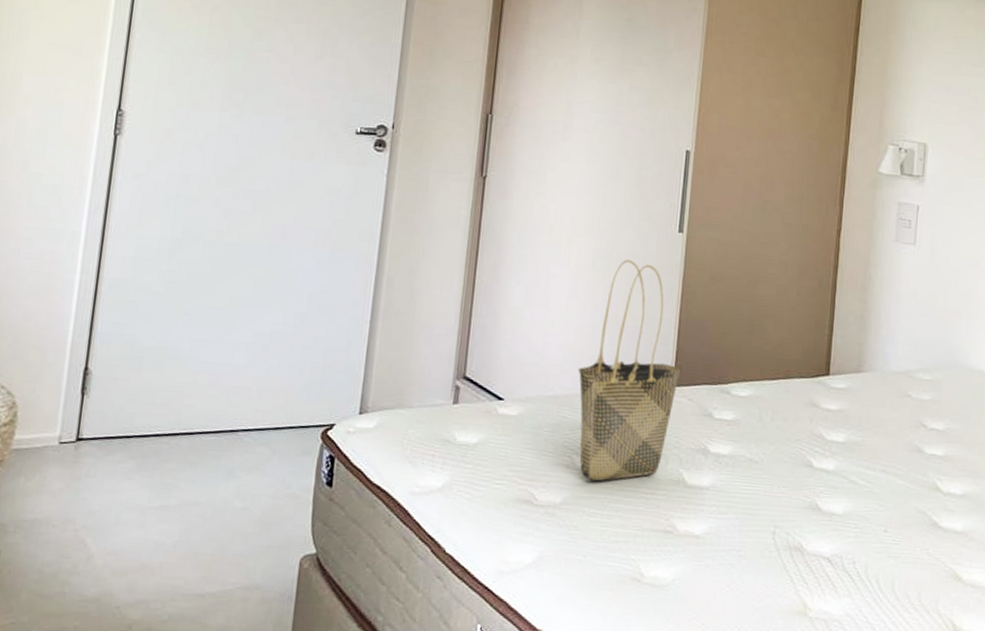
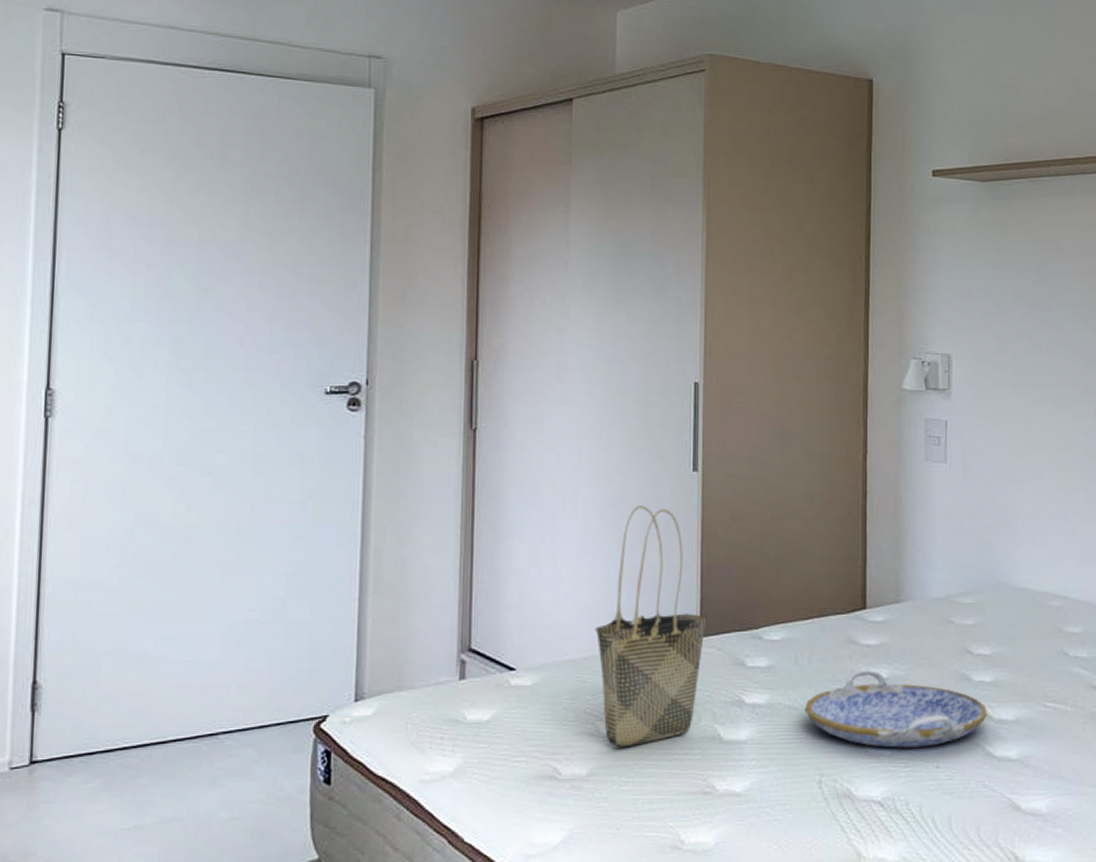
serving tray: none [764,432,936,511] -> present [805,670,987,748]

